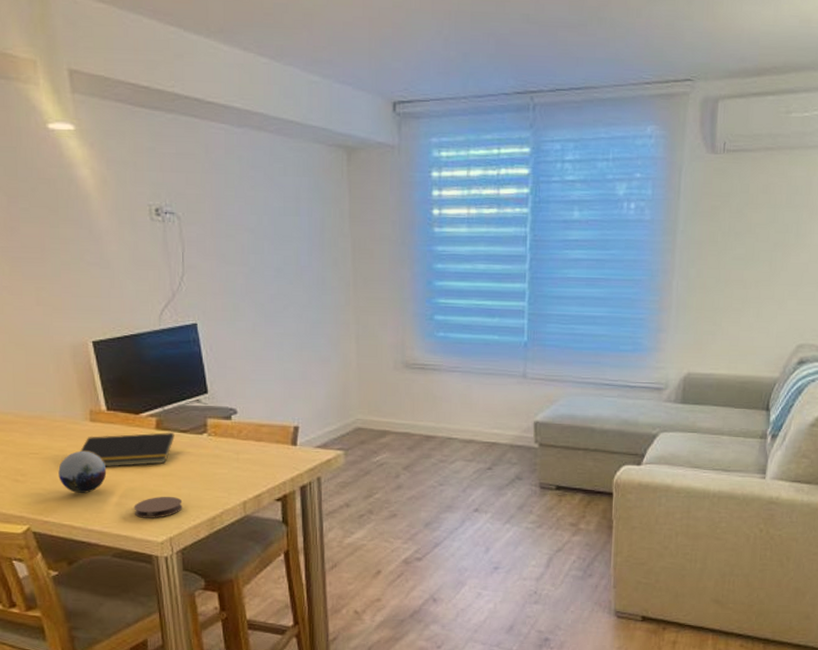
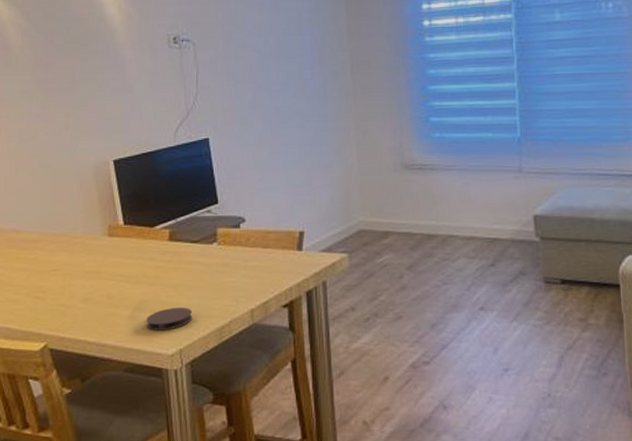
decorative orb: present [58,450,107,493] -> none [76,265,122,307]
notepad: present [80,433,174,467] -> none [98,244,186,280]

